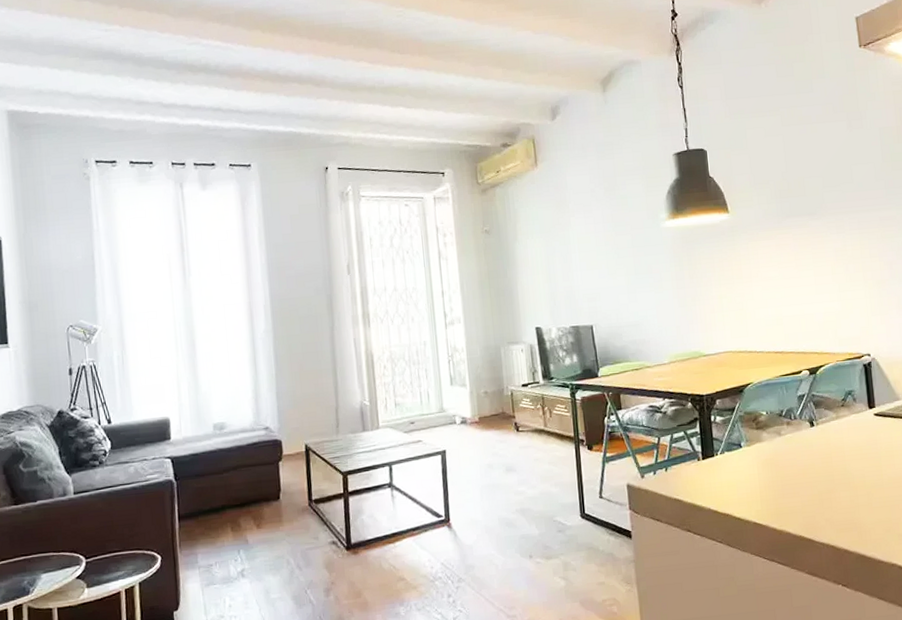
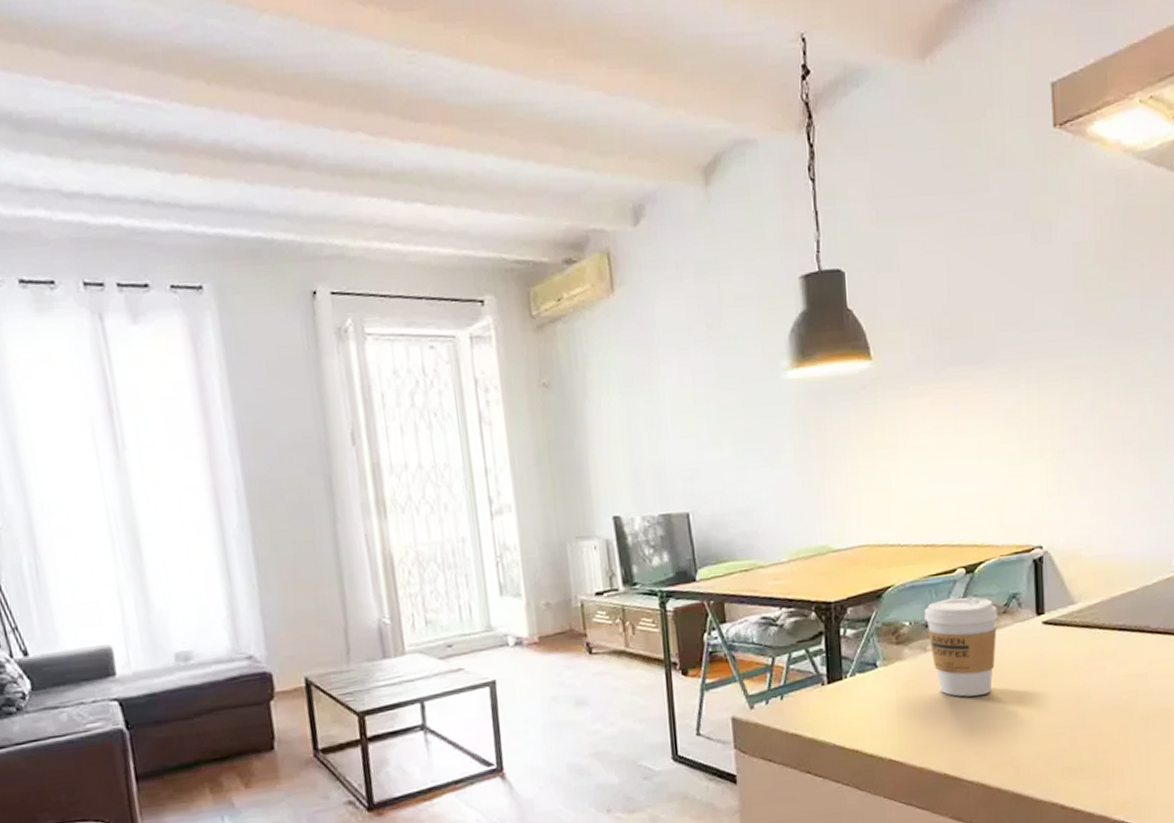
coffee cup: none [777,393,837,473] -> present [924,597,998,697]

